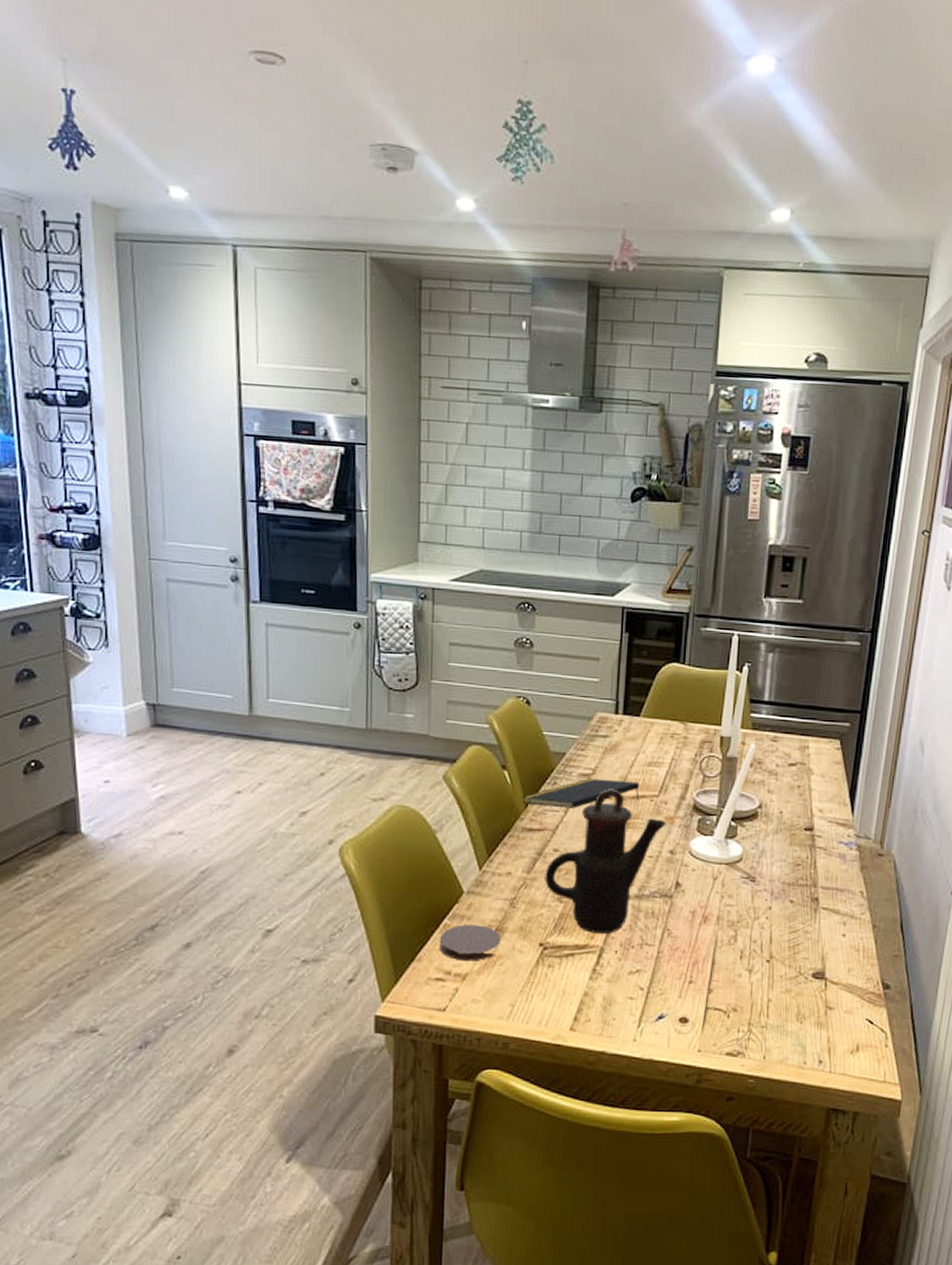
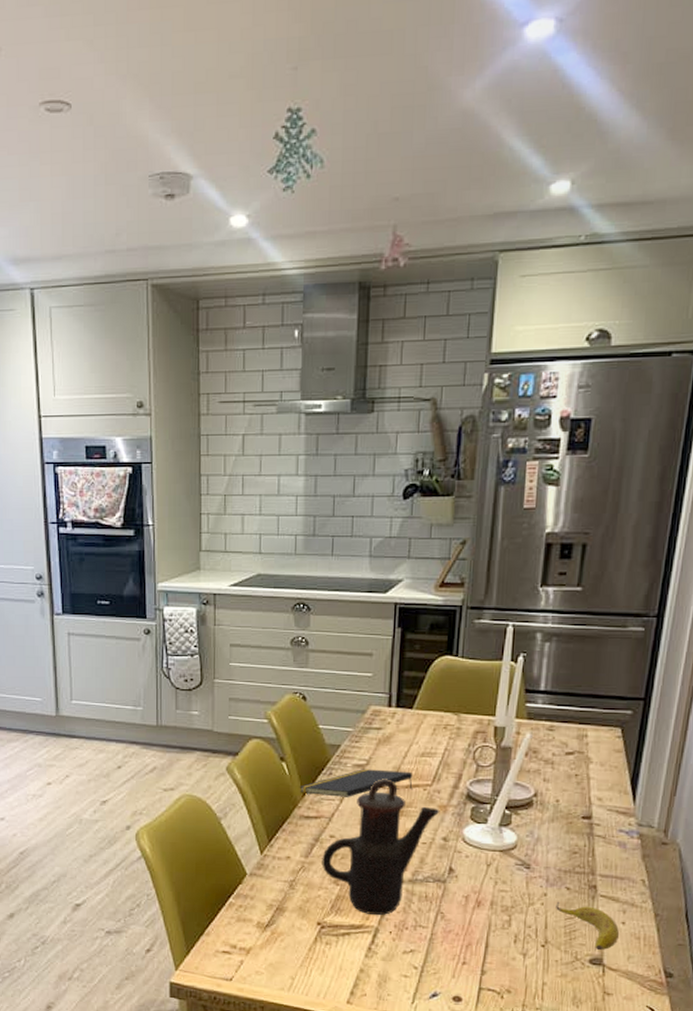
coaster: present [439,925,502,962] -> none [225,903,282,937]
banana: none [780,914,841,964] -> present [556,901,620,951]

